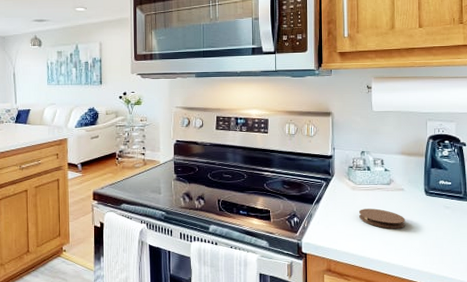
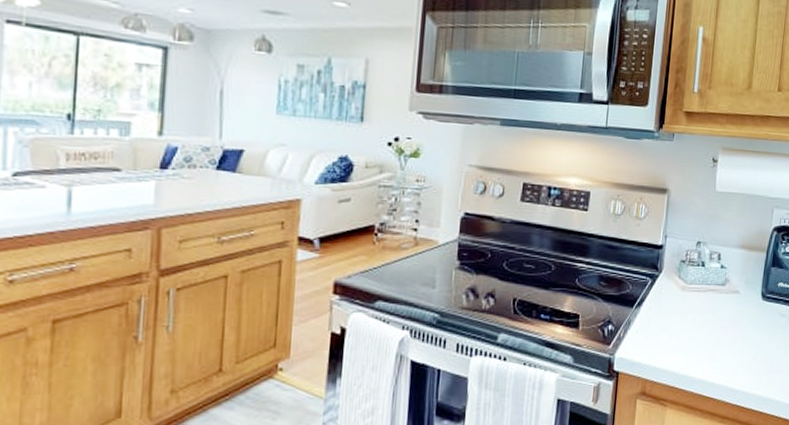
coaster: present [358,208,406,229] -> none [685,315,737,340]

